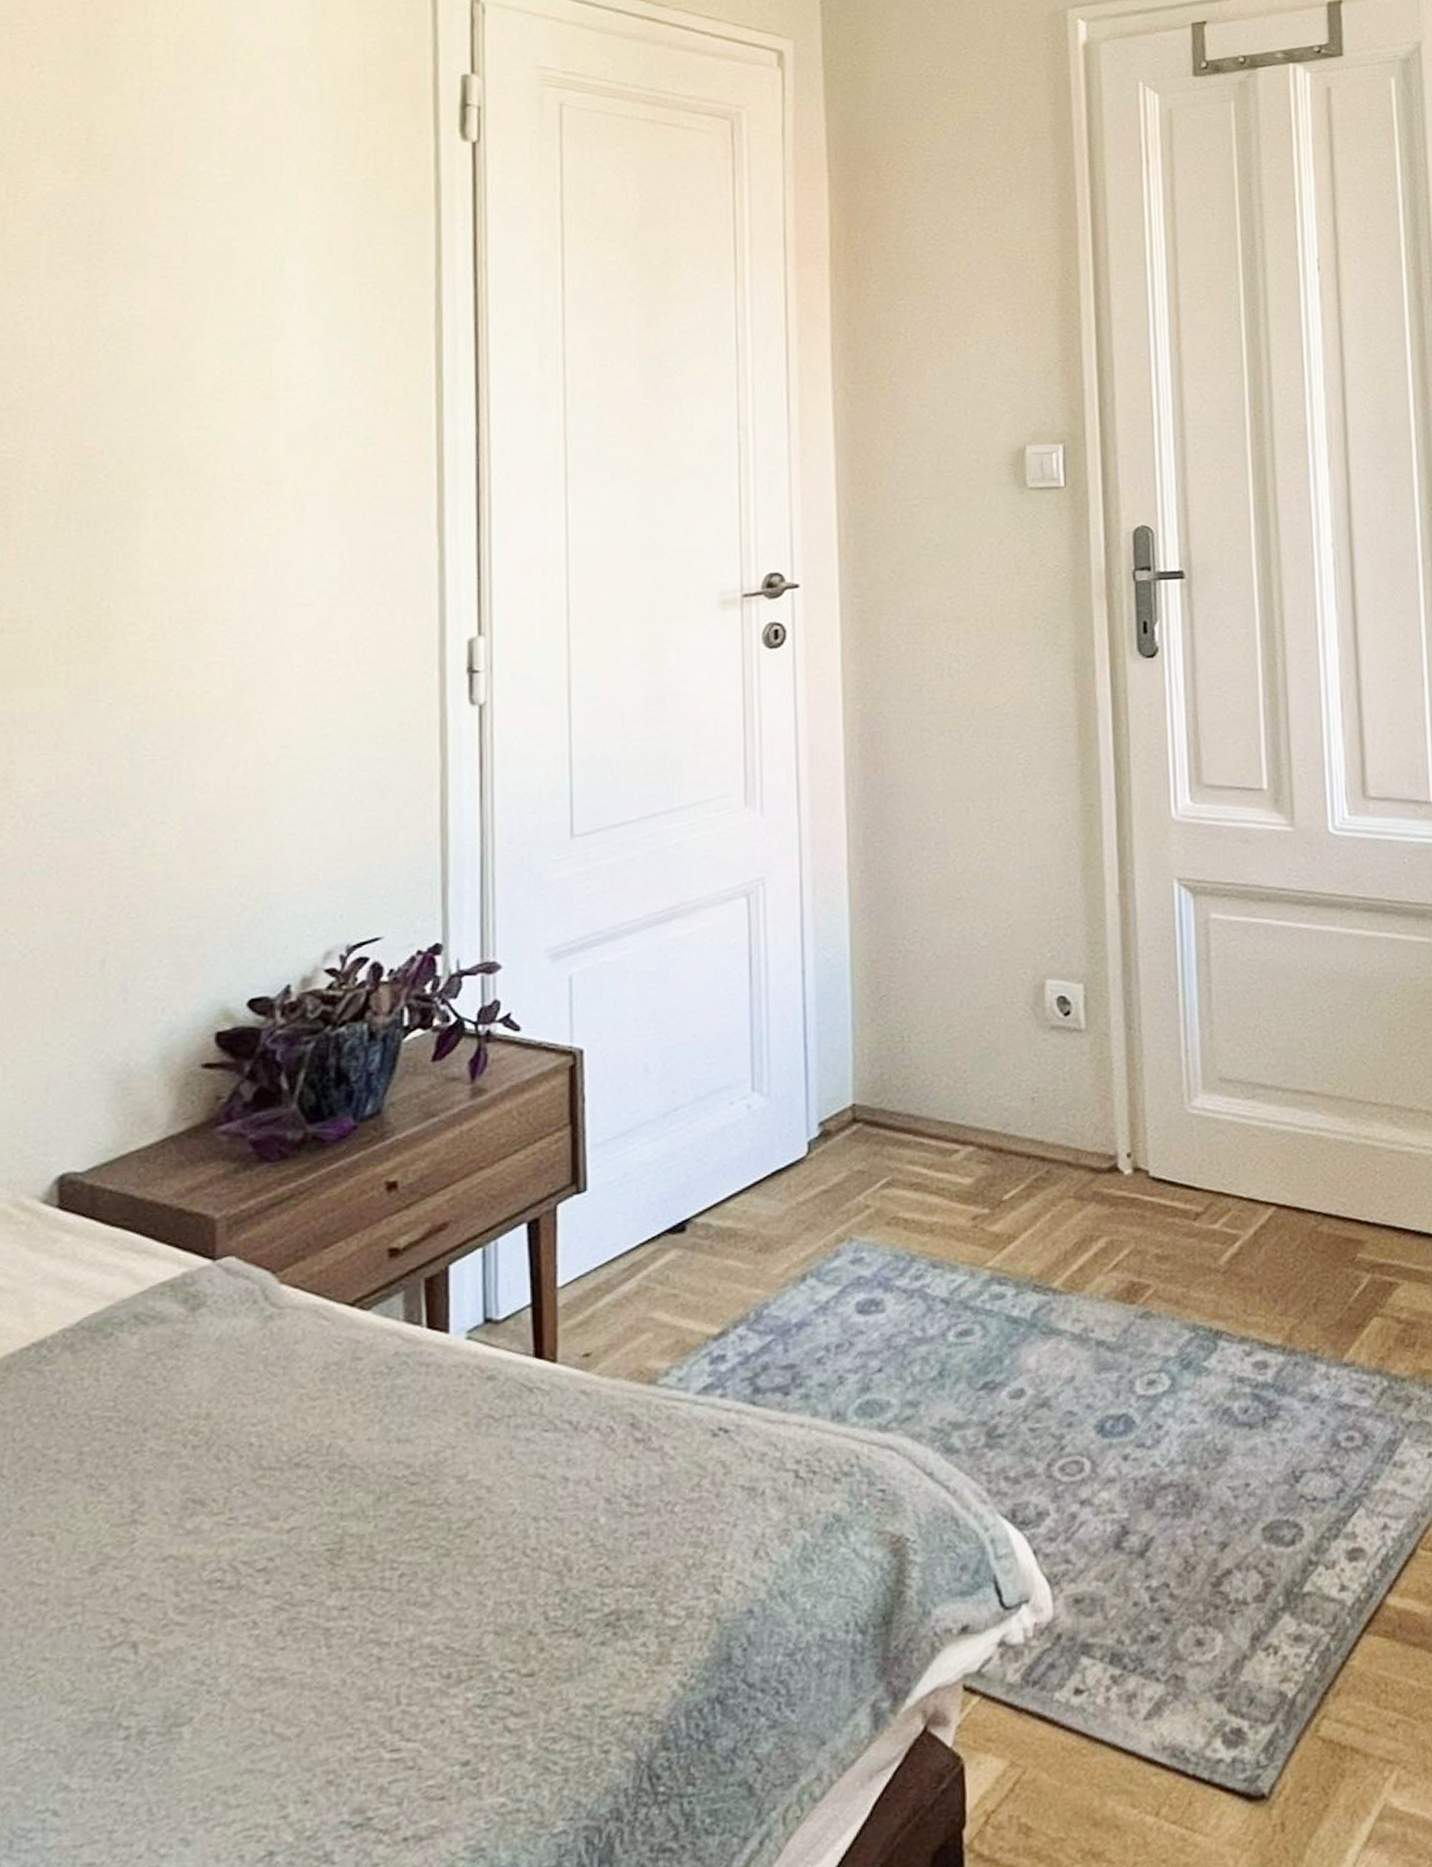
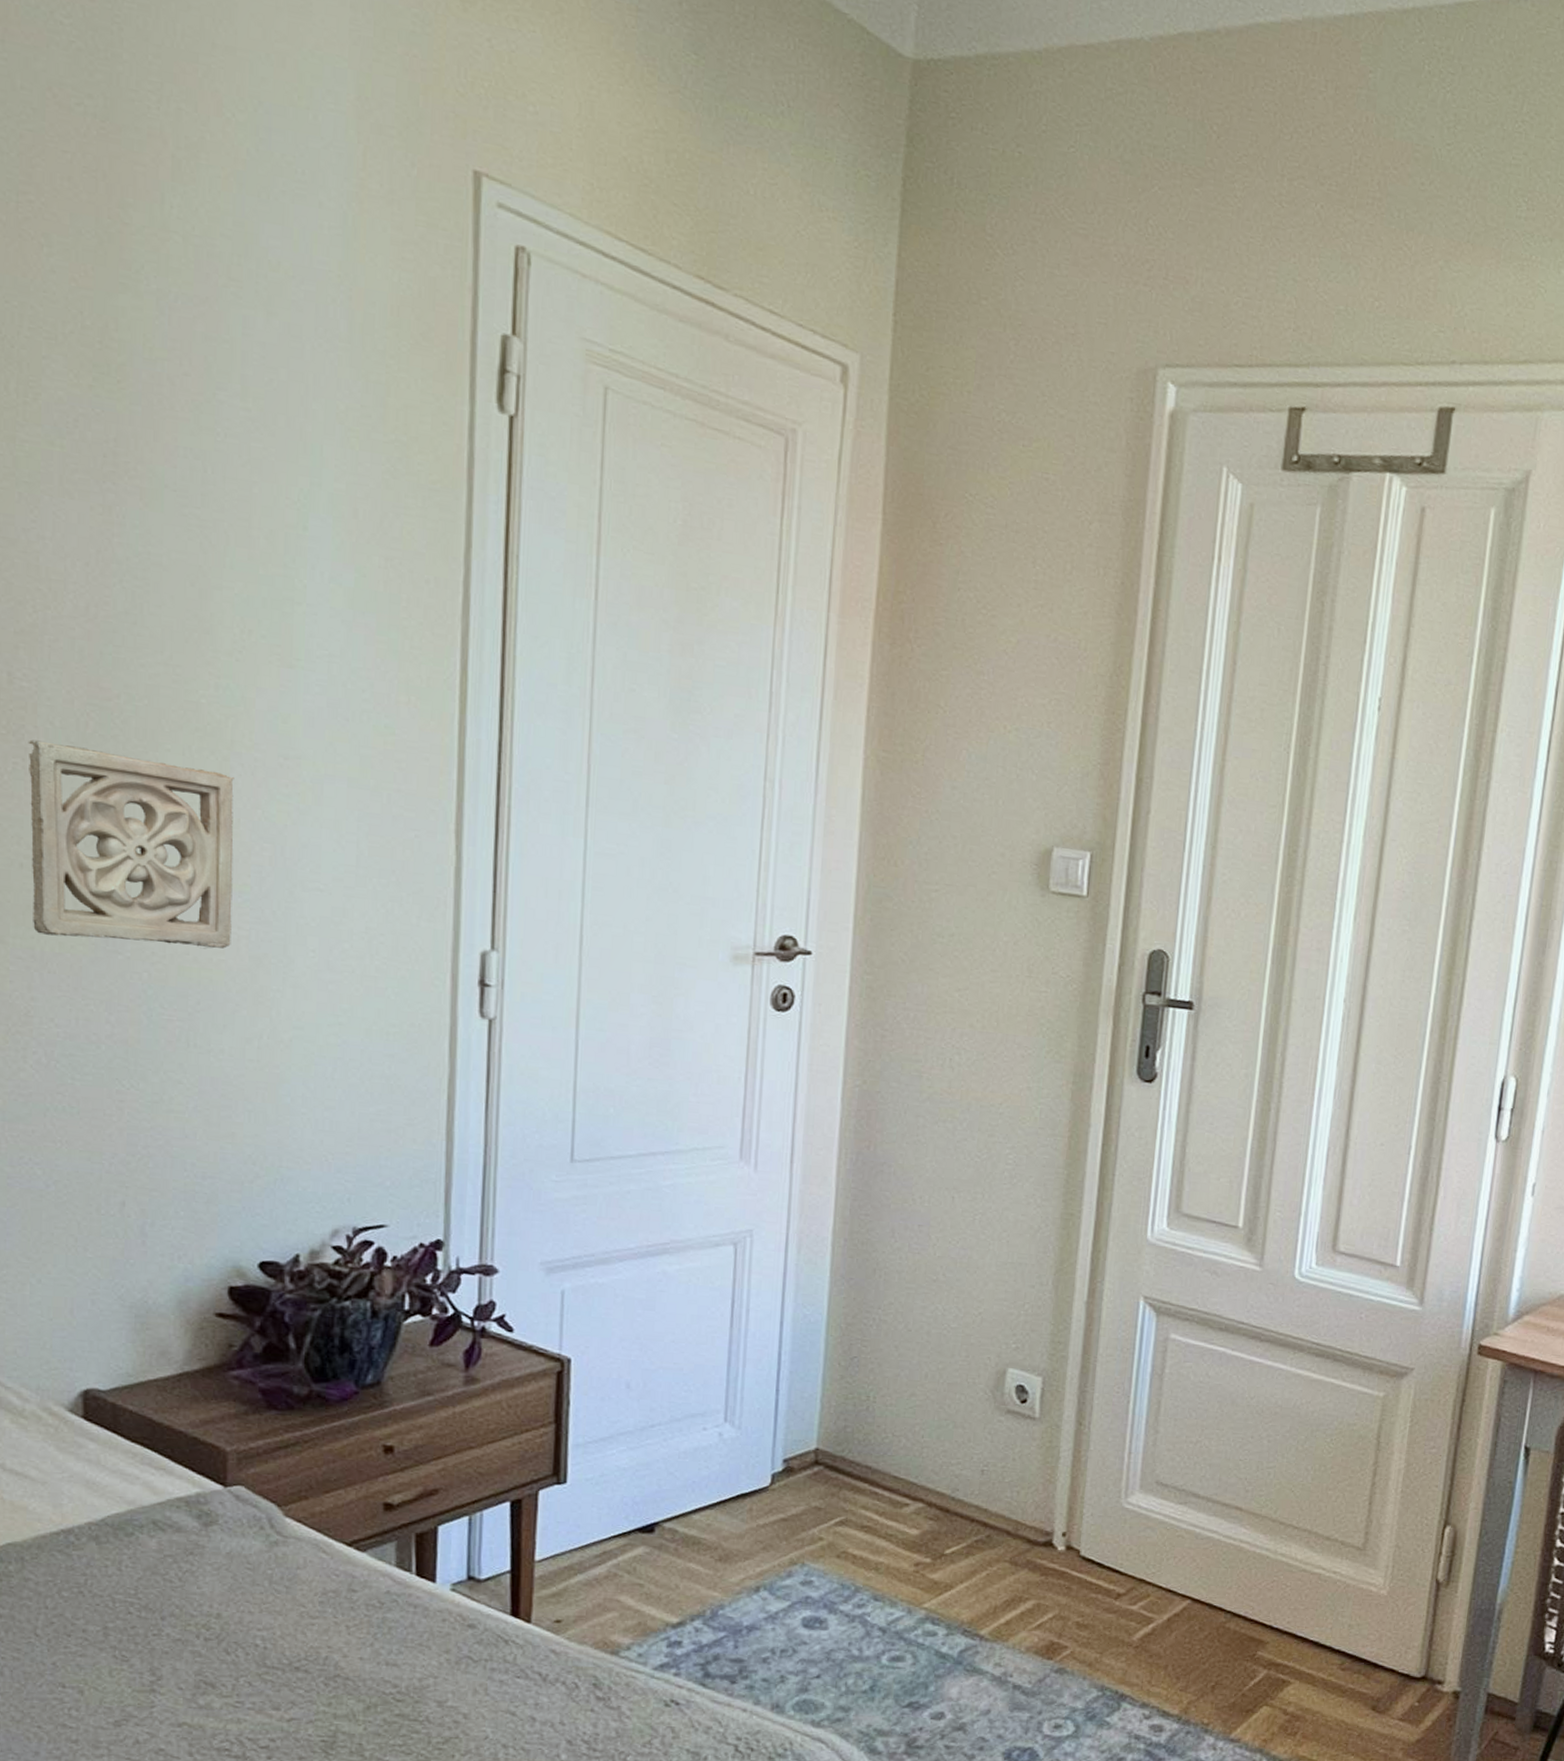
wall ornament: none [11,506,217,695] -> present [28,739,234,949]

